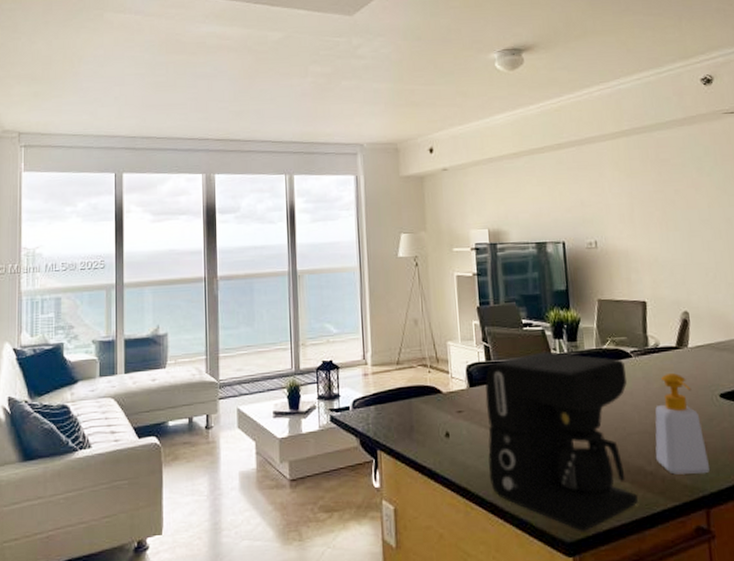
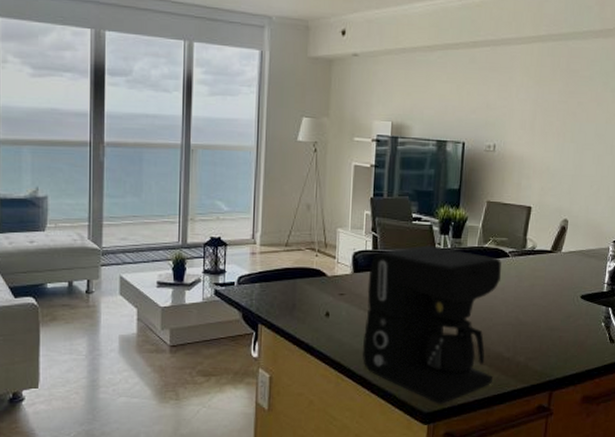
soap bottle: present [655,373,710,475] -> none [514,274,560,361]

